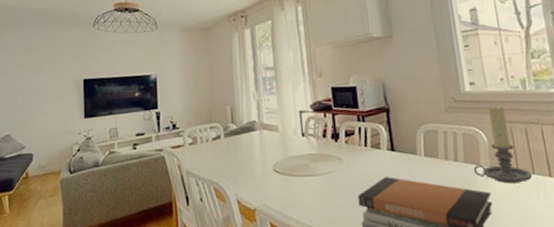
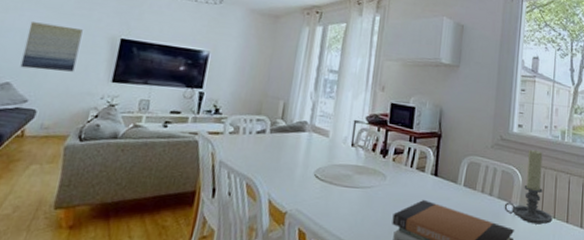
wall art: none [13,78,54,121] -> present [20,22,83,72]

